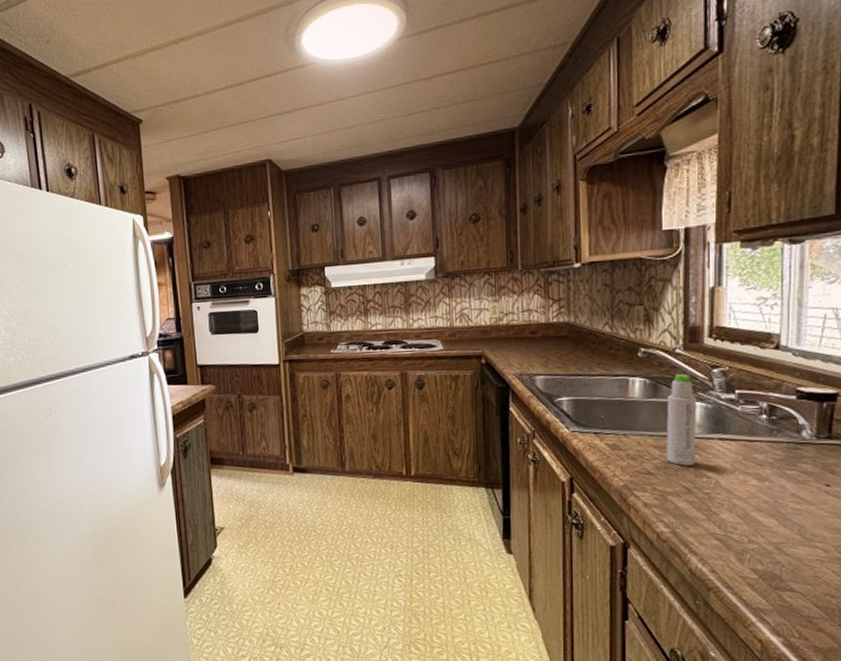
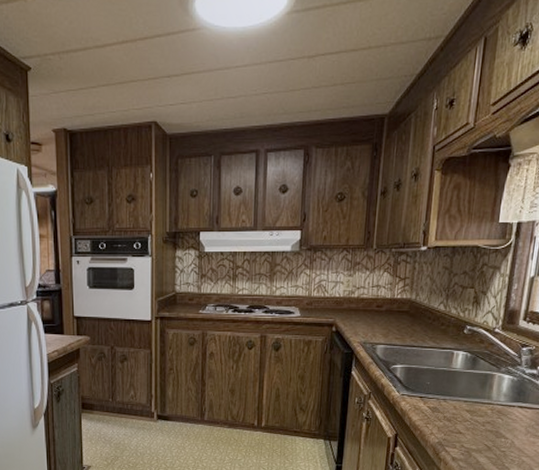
bottle: present [666,373,697,466] -> none [475,350,507,428]

